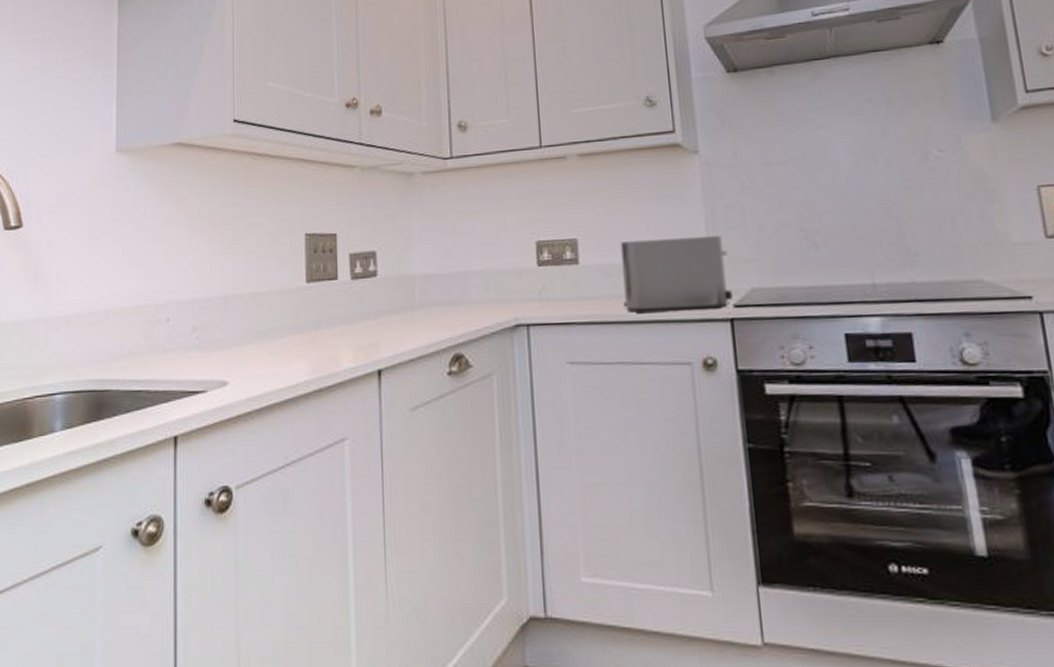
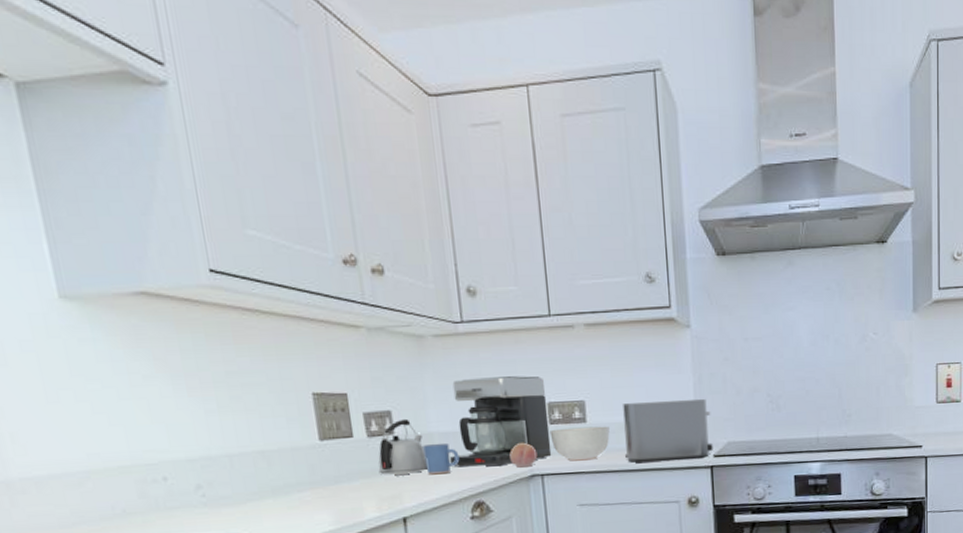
kettle: none [358,260,407,322] -> present [377,418,428,476]
mug: none [404,286,440,322] -> present [423,442,460,475]
coffee maker: none [429,212,539,314] -> present [449,376,552,467]
fruit: none [493,286,524,316] -> present [510,442,538,468]
bowl: none [537,268,606,310] -> present [550,426,610,462]

